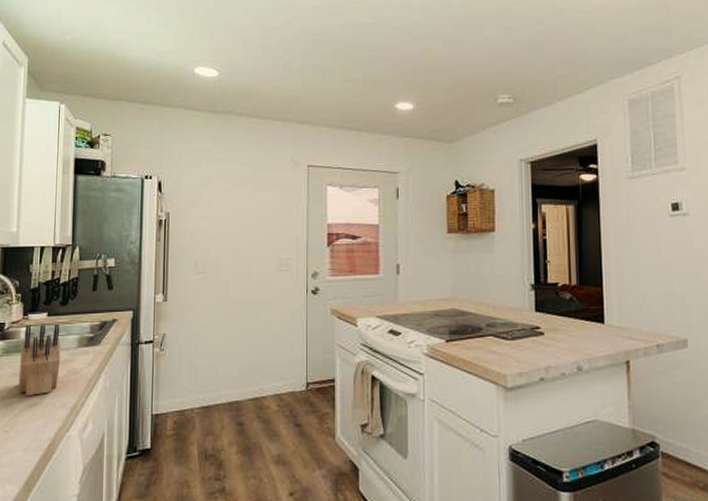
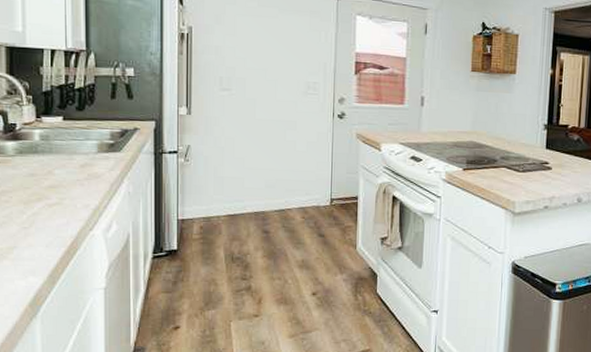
knife block: present [18,323,61,397] -> none [35,127,79,197]

